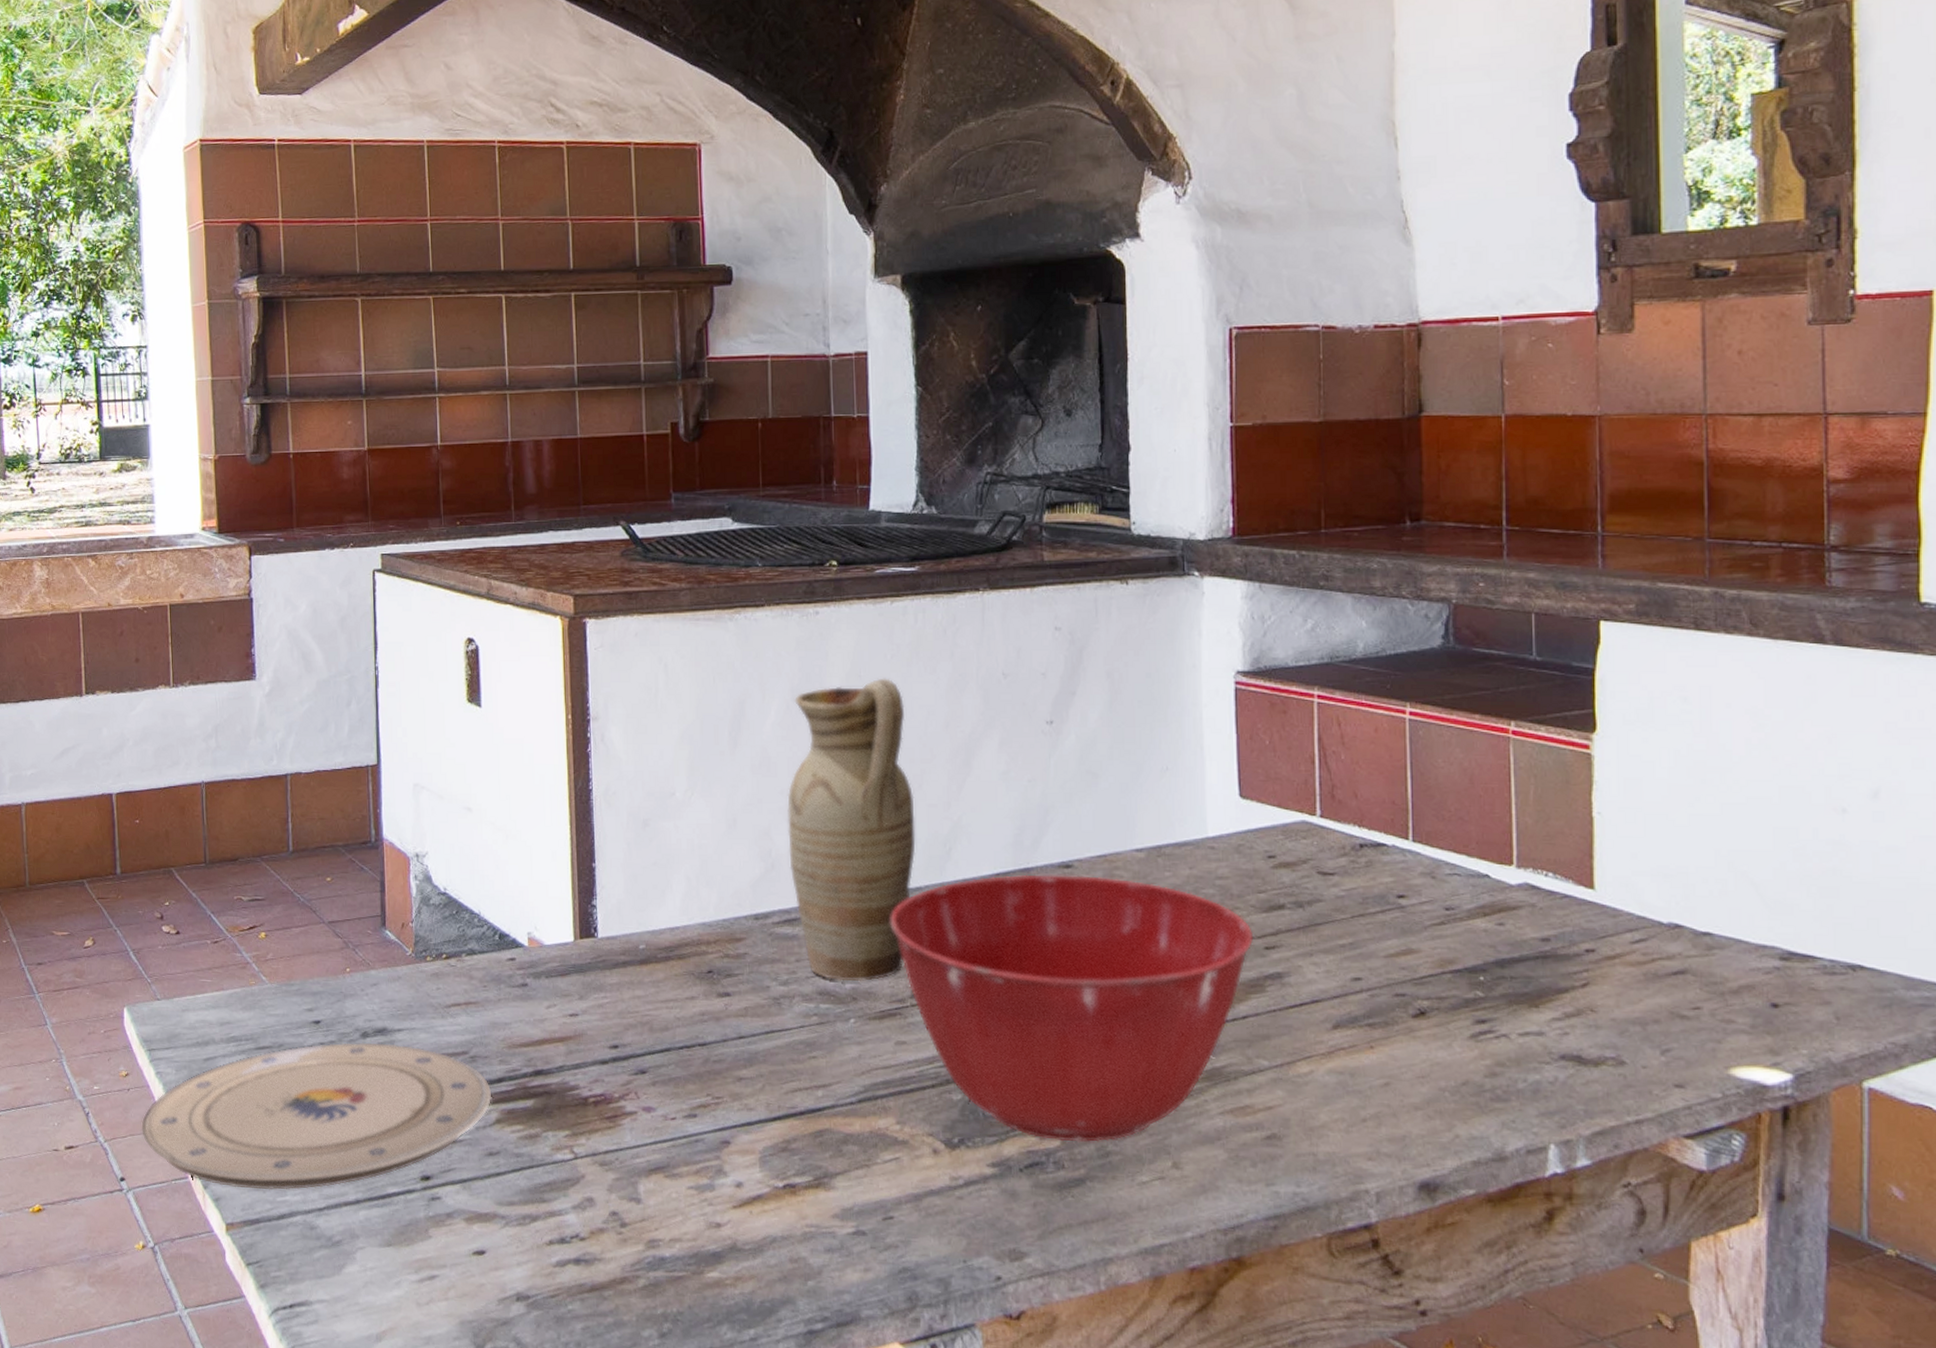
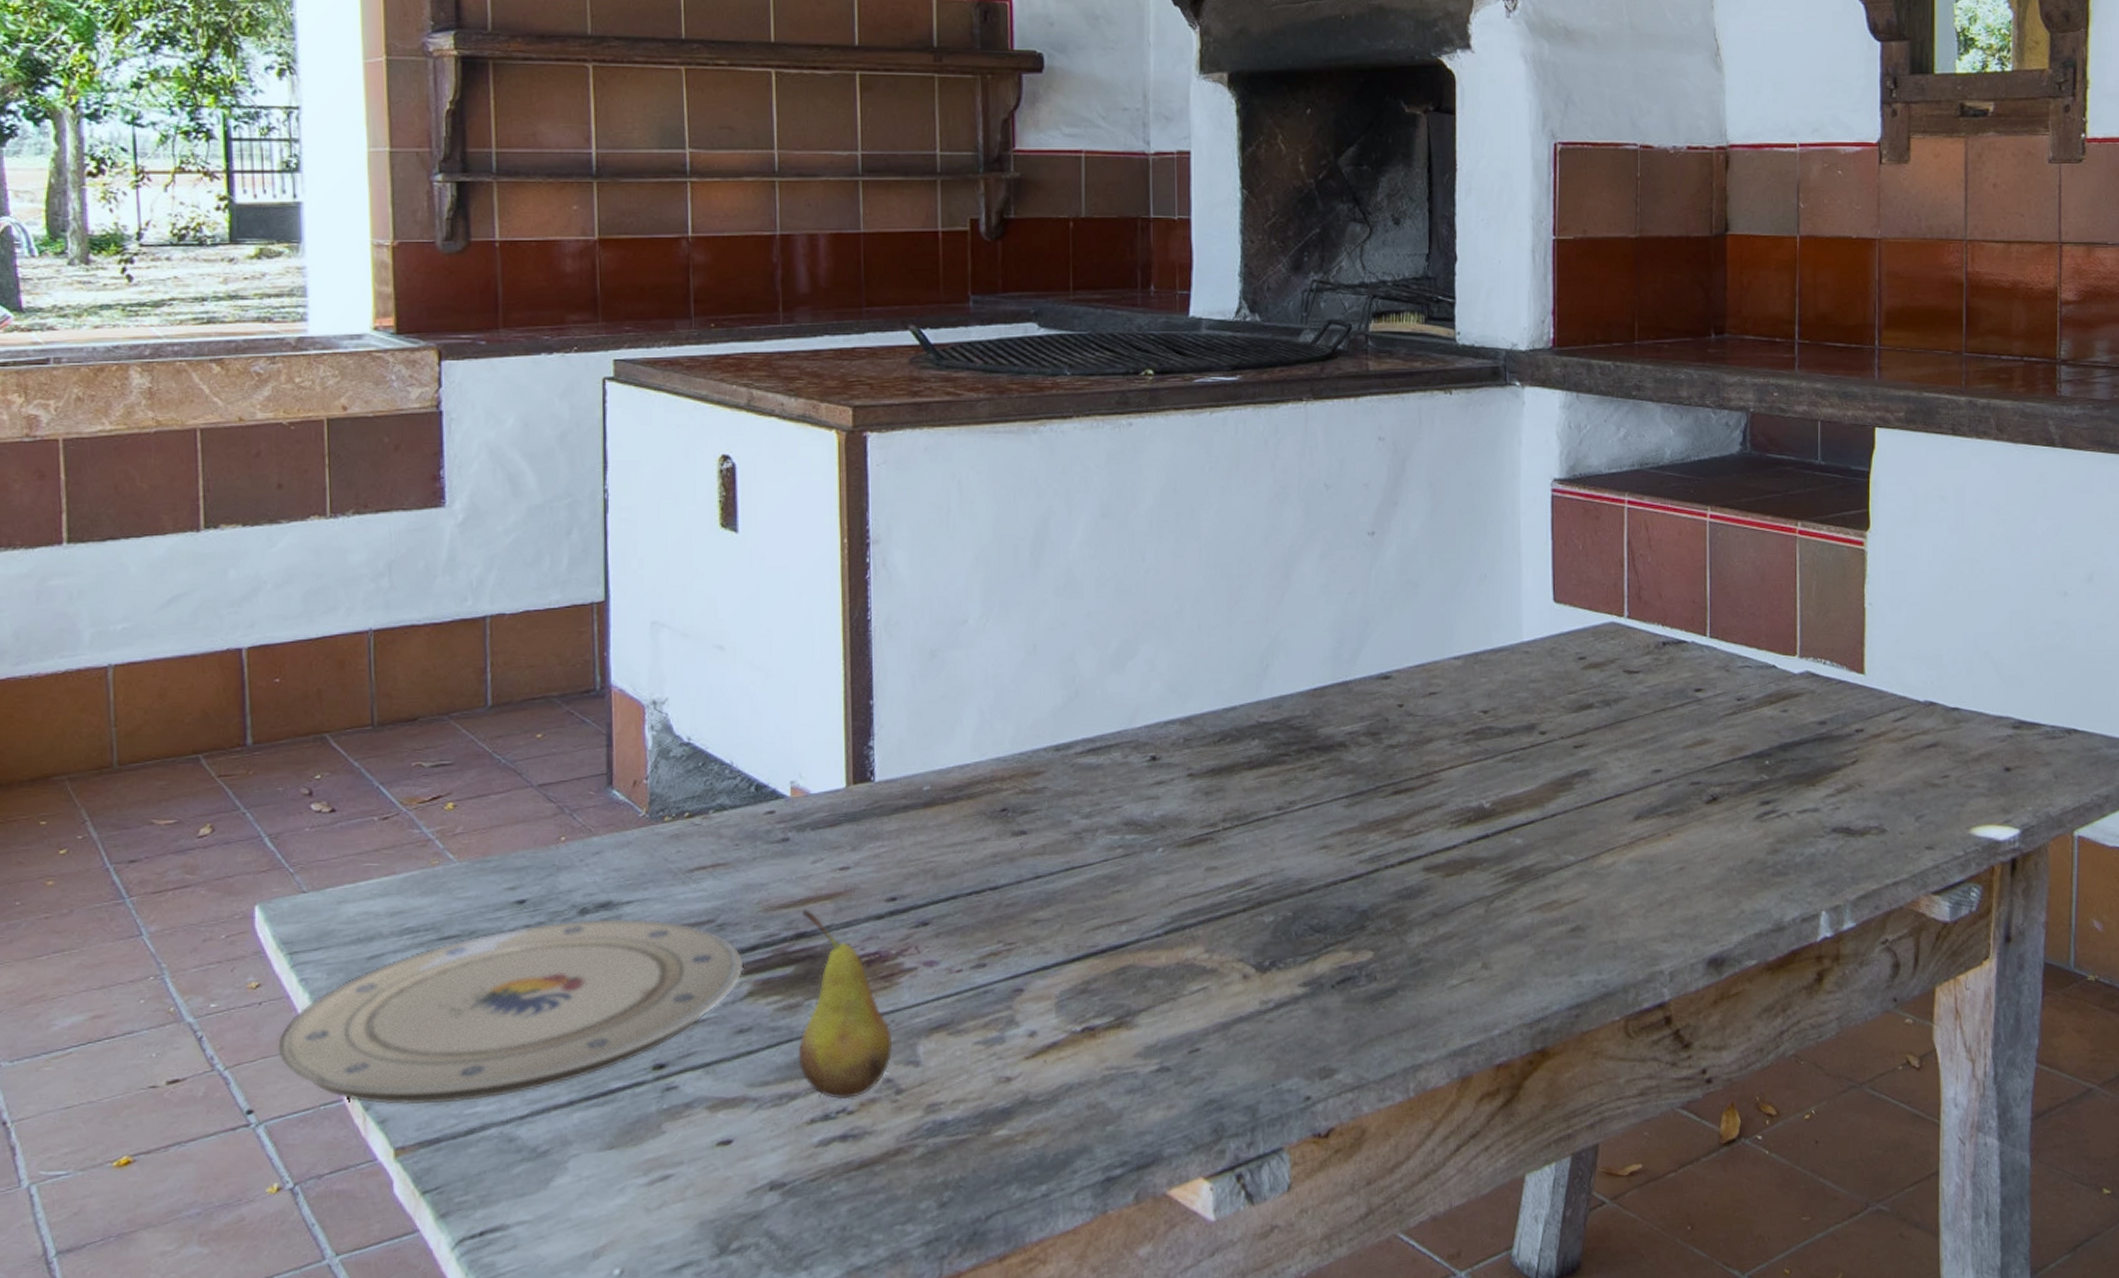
fruit: none [537,1049,618,1227] -> present [798,909,893,1100]
ceramic jug: present [787,678,916,982] -> none [1094,491,1231,810]
mixing bowl: present [890,874,1254,1143] -> none [1202,686,1564,954]

